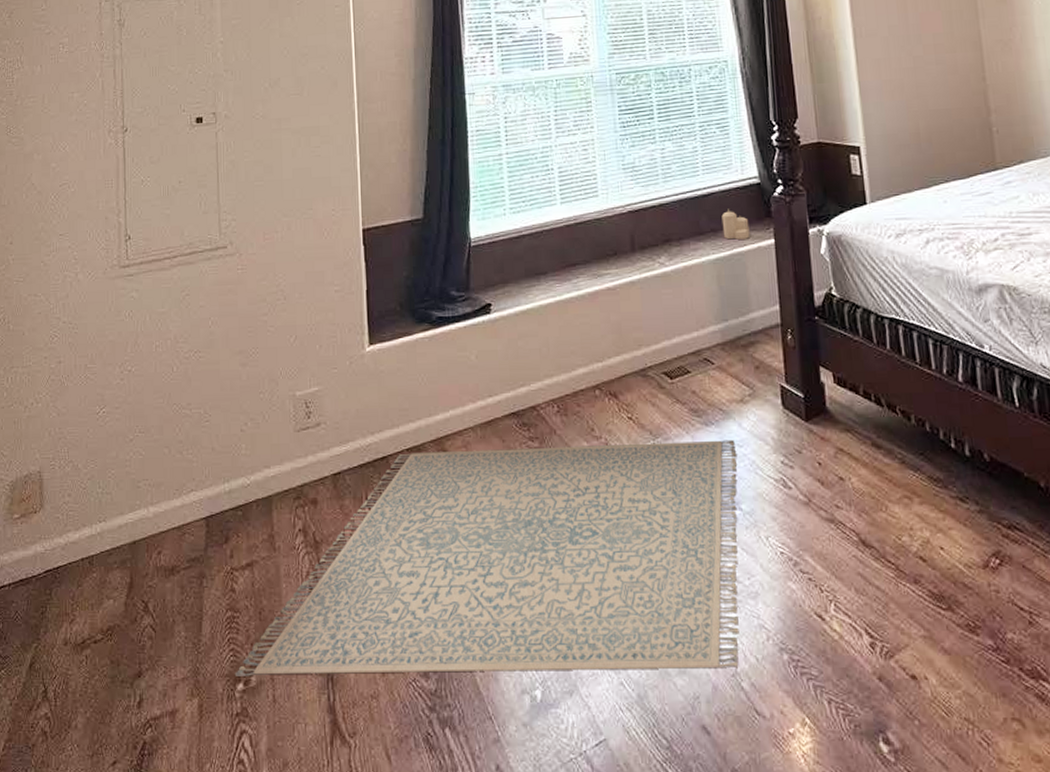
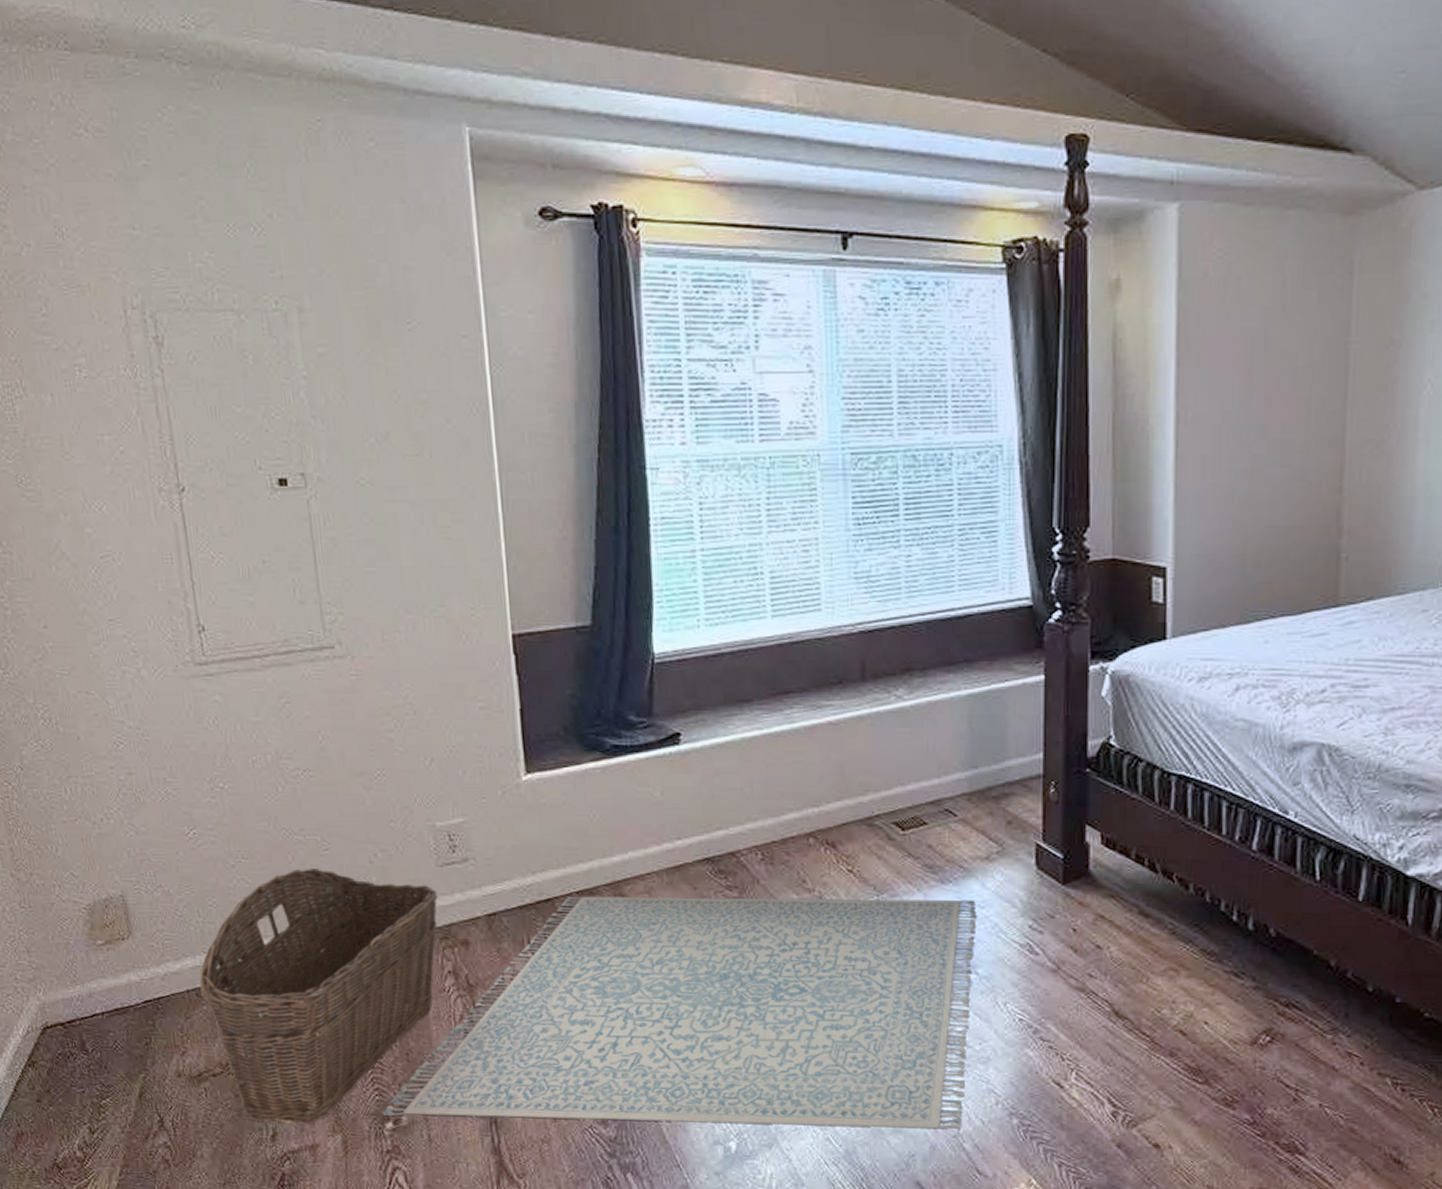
wicker basket: none [93,439,294,689] -> present [199,868,438,1124]
candle: present [721,208,750,240] -> none [979,635,1014,673]

